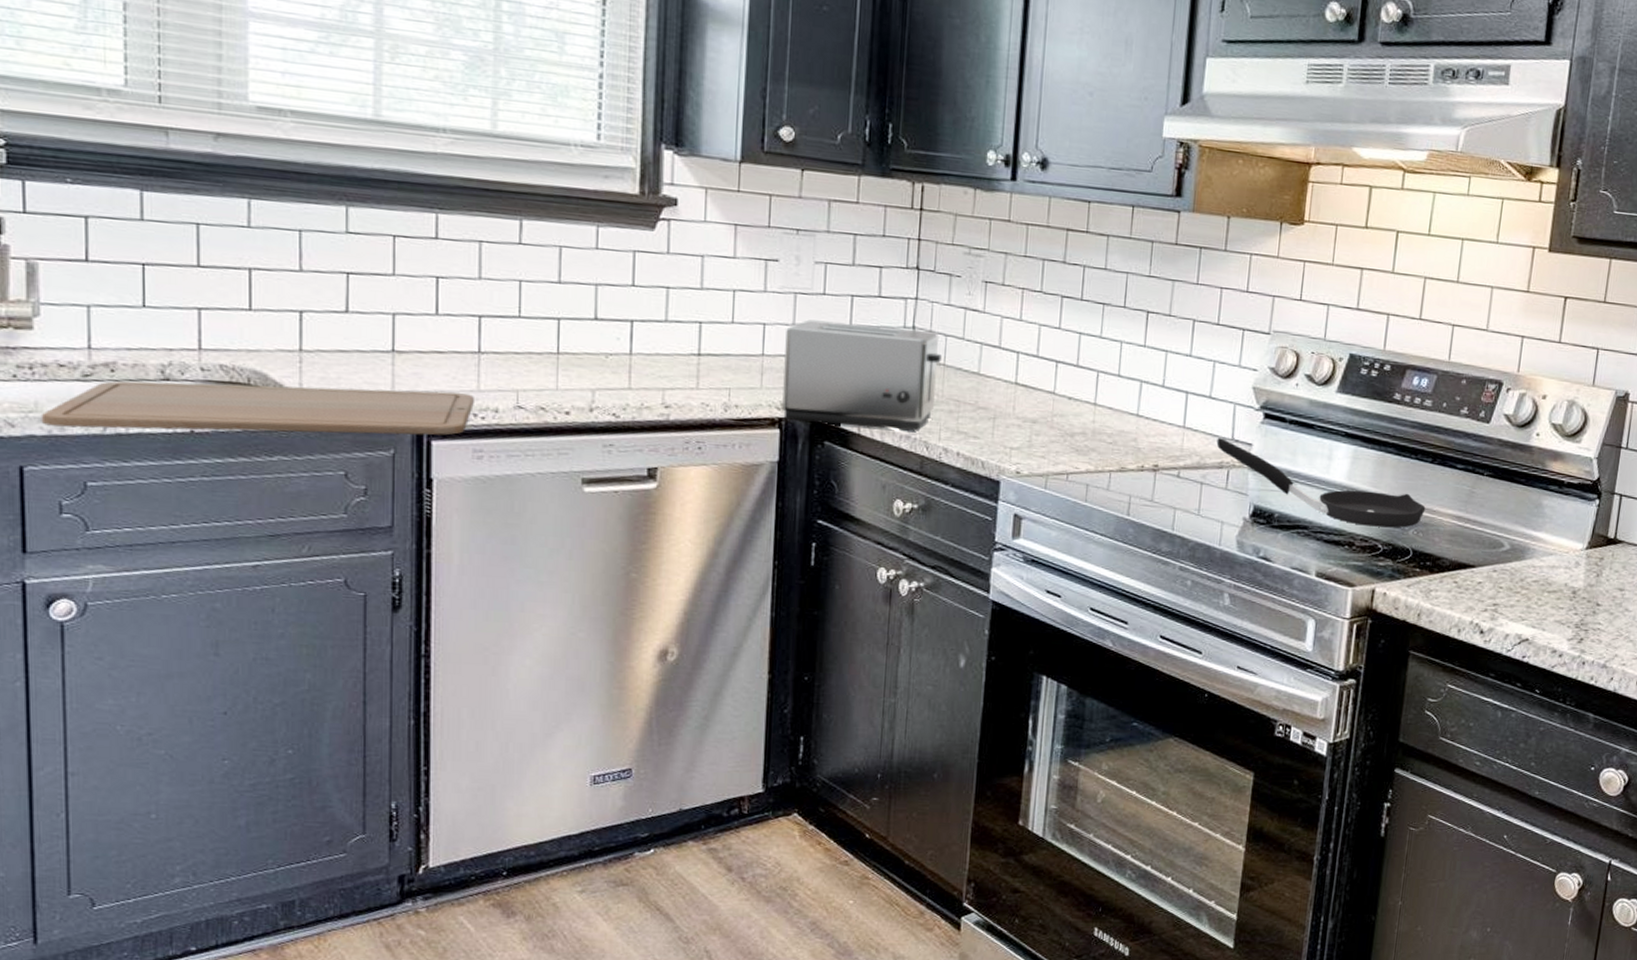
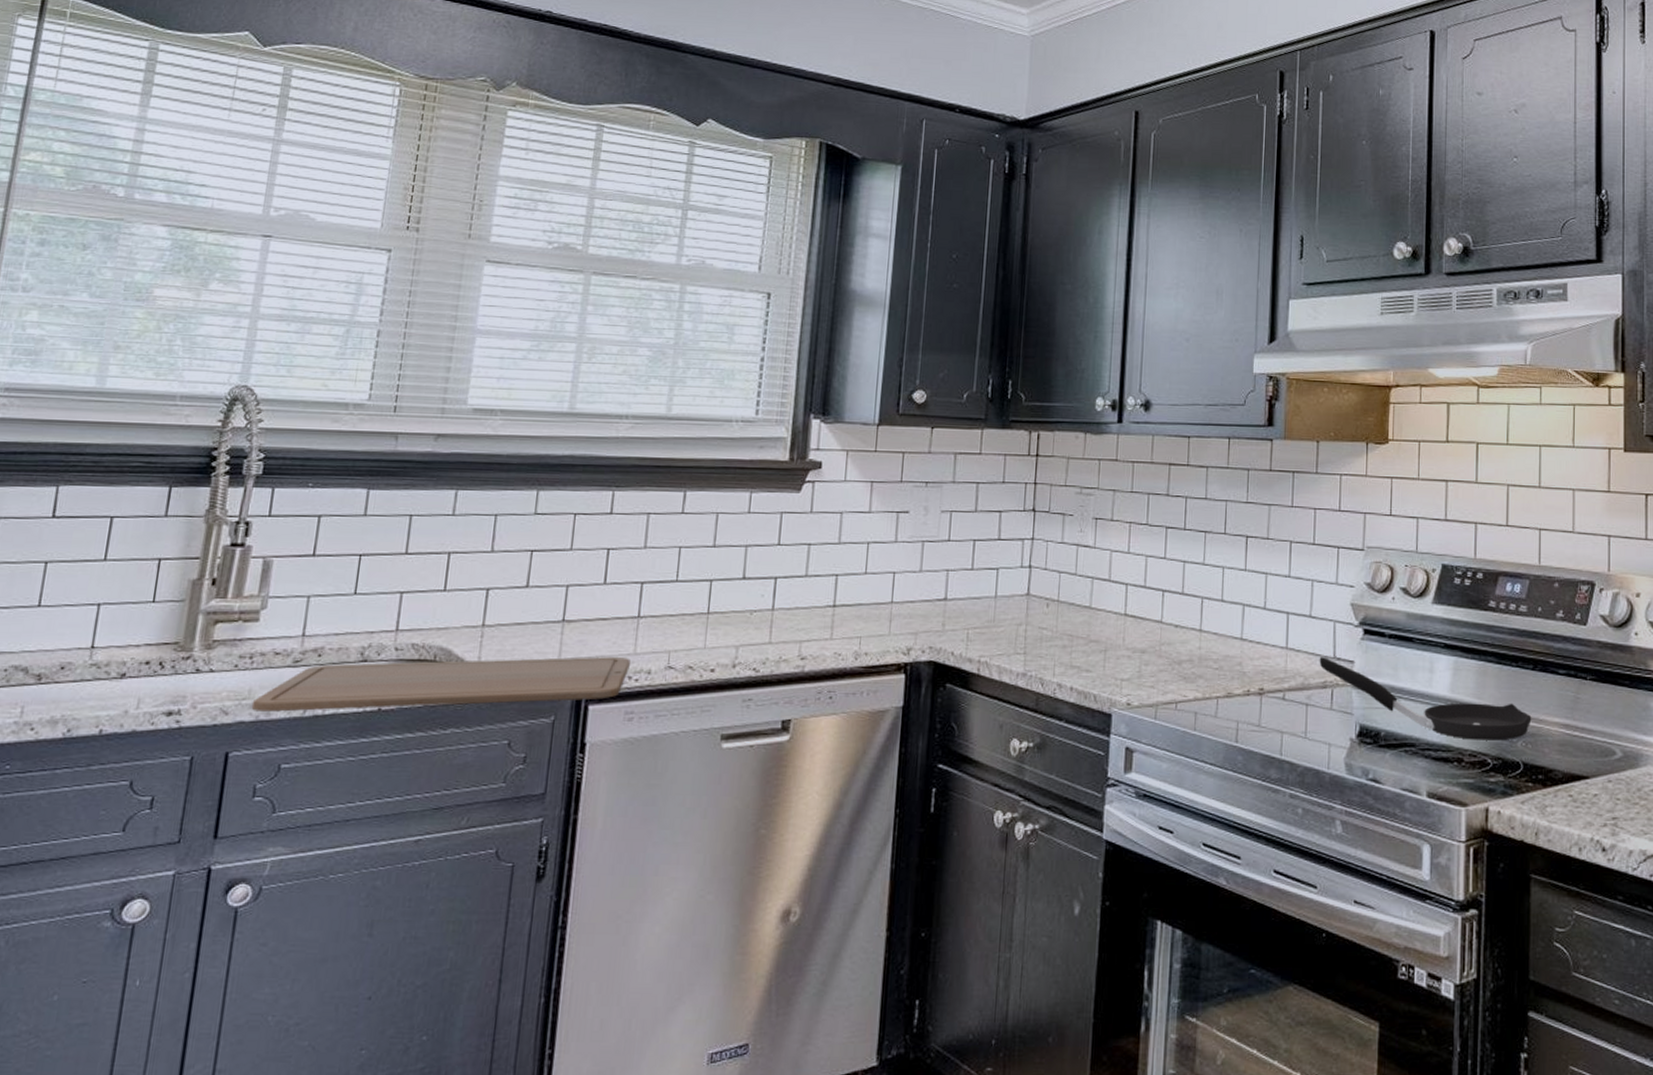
toaster: present [782,319,942,431] -> none [908,565,1056,668]

